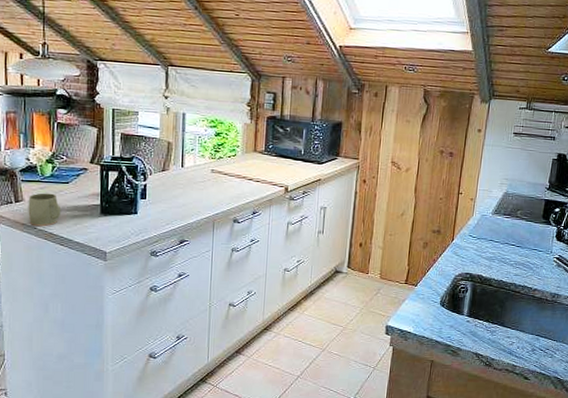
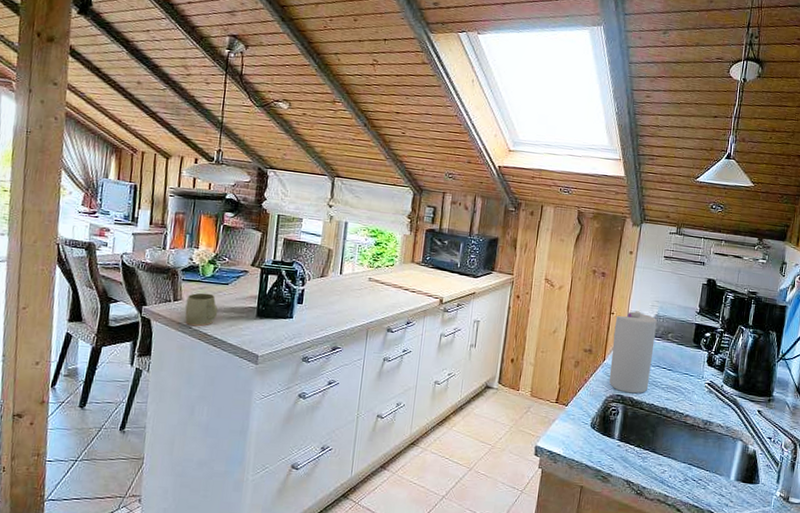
paper towel holder: none [458,189,506,271] -> present [609,311,657,394]

